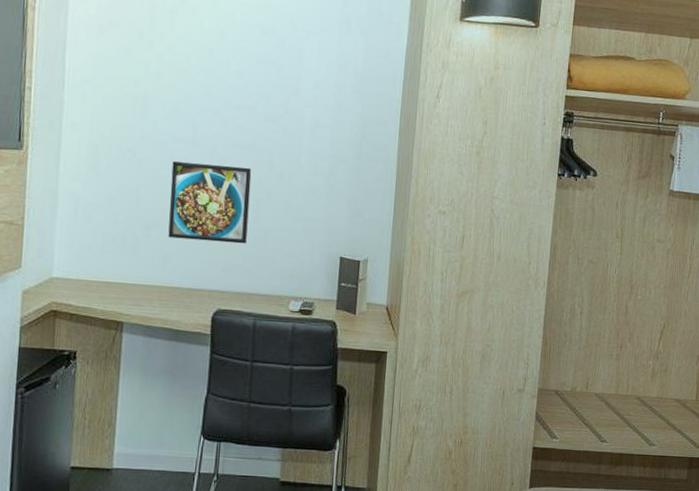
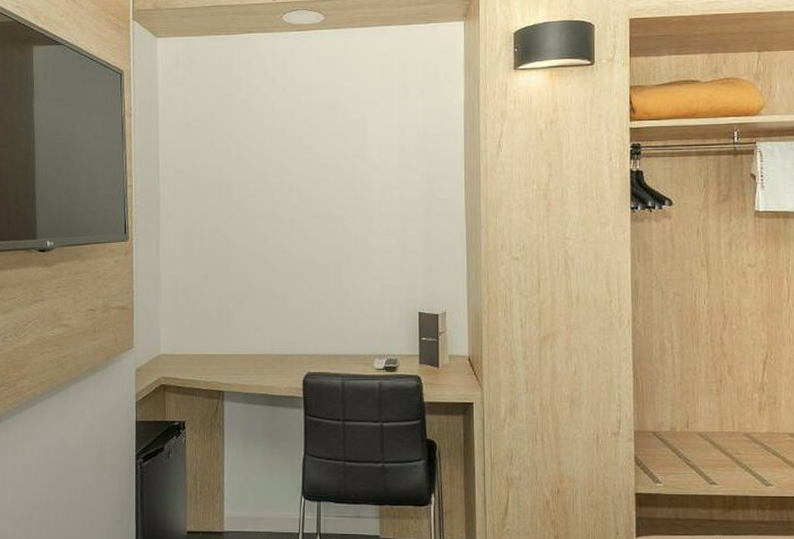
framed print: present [168,161,252,244] -> none [257,235,329,308]

